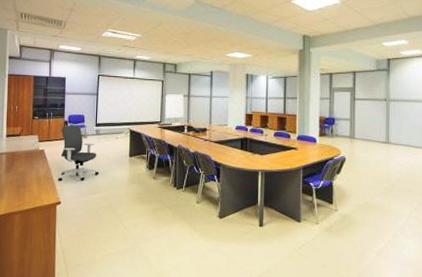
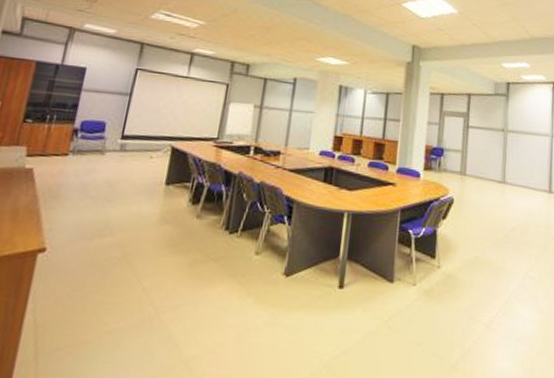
office chair: present [57,125,100,182] -> none [46,134,117,218]

